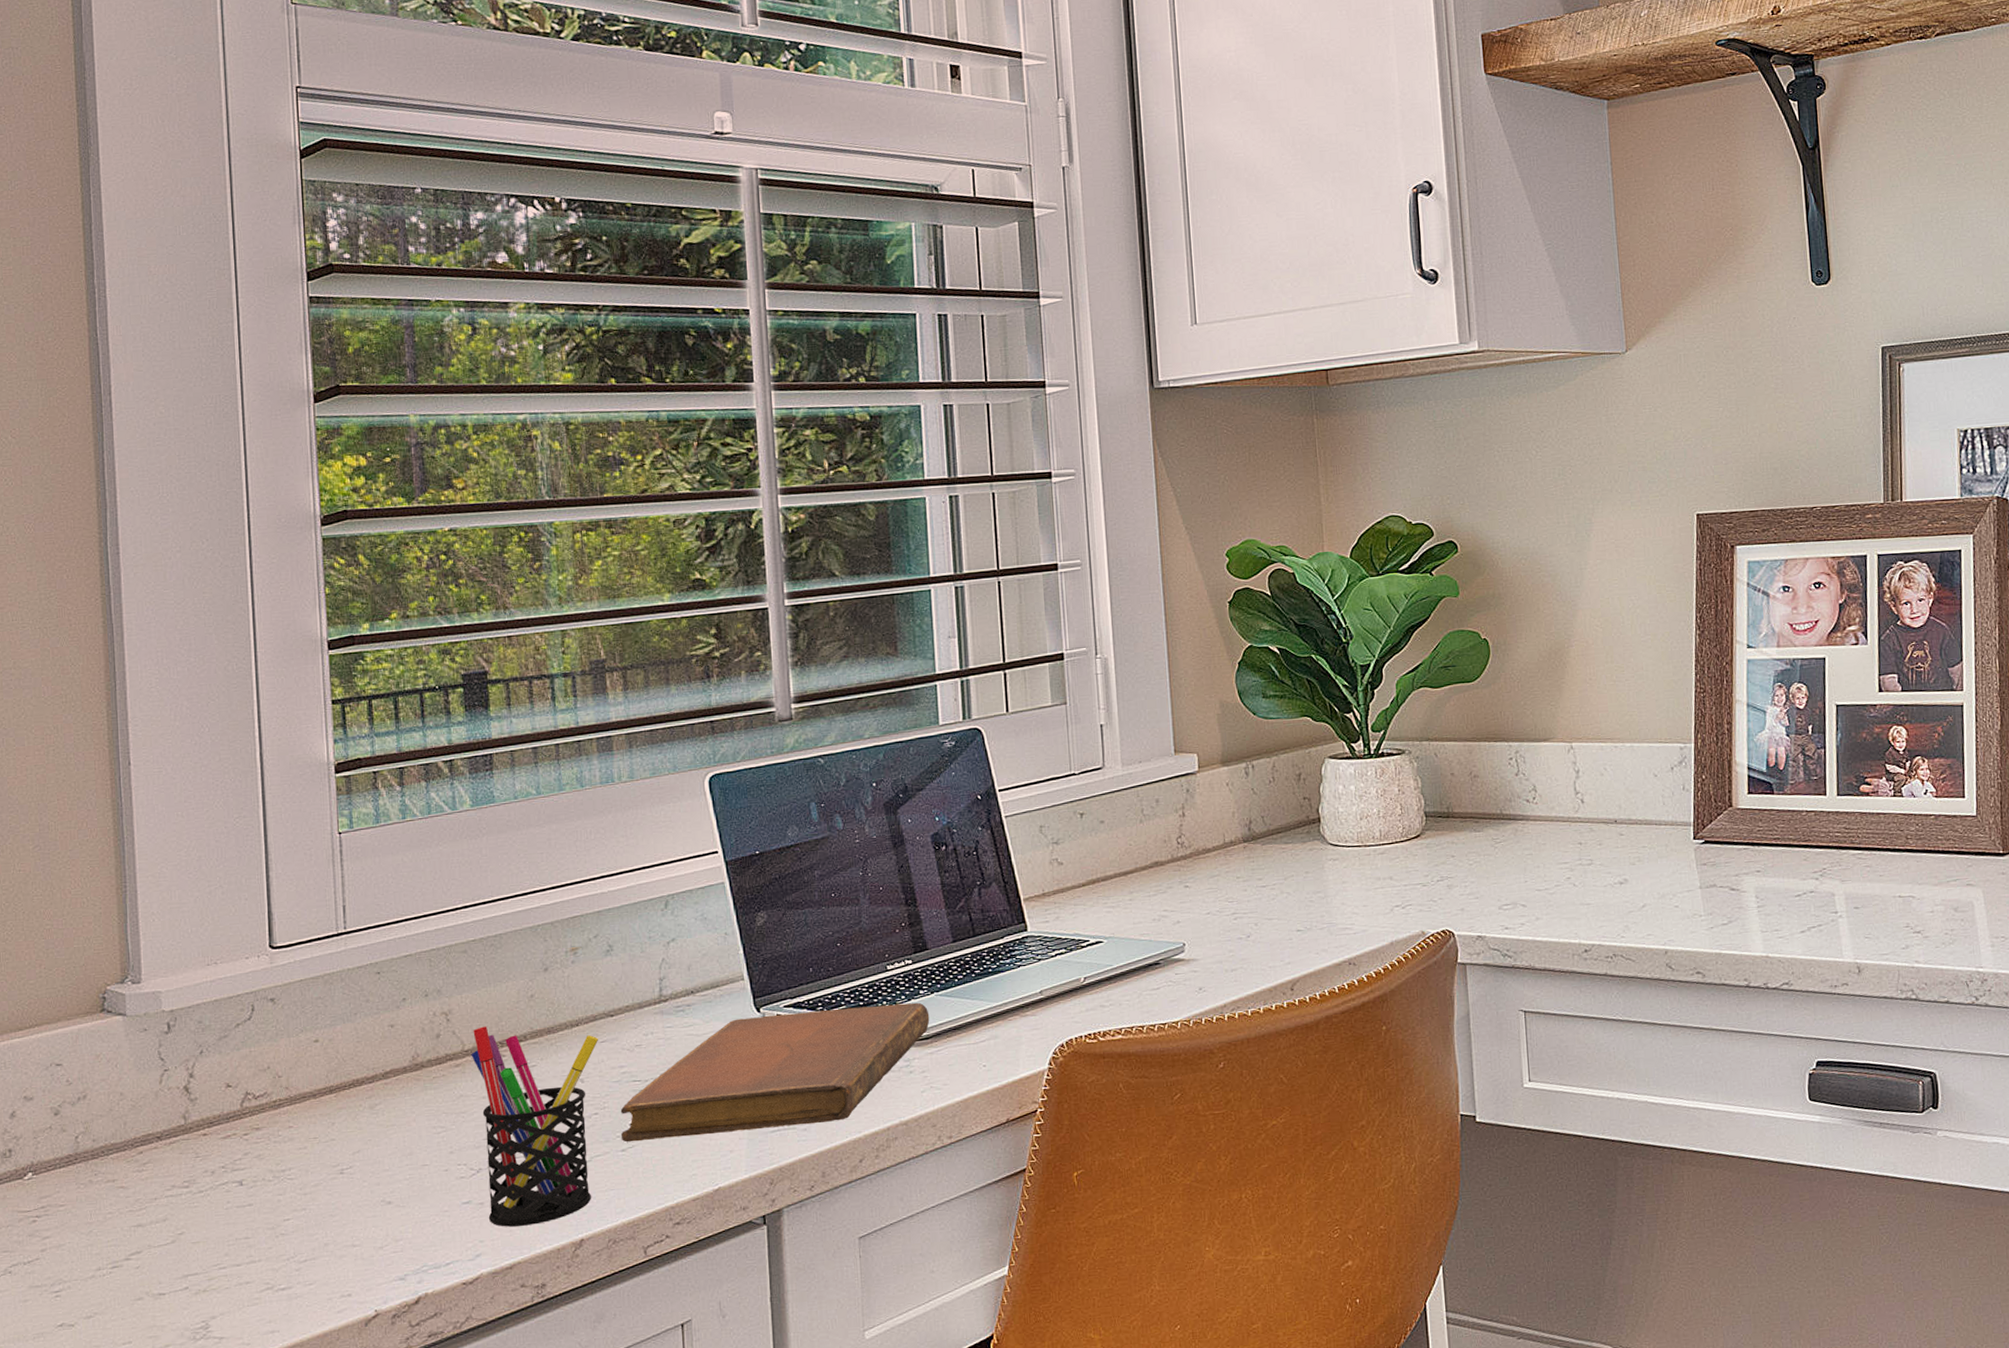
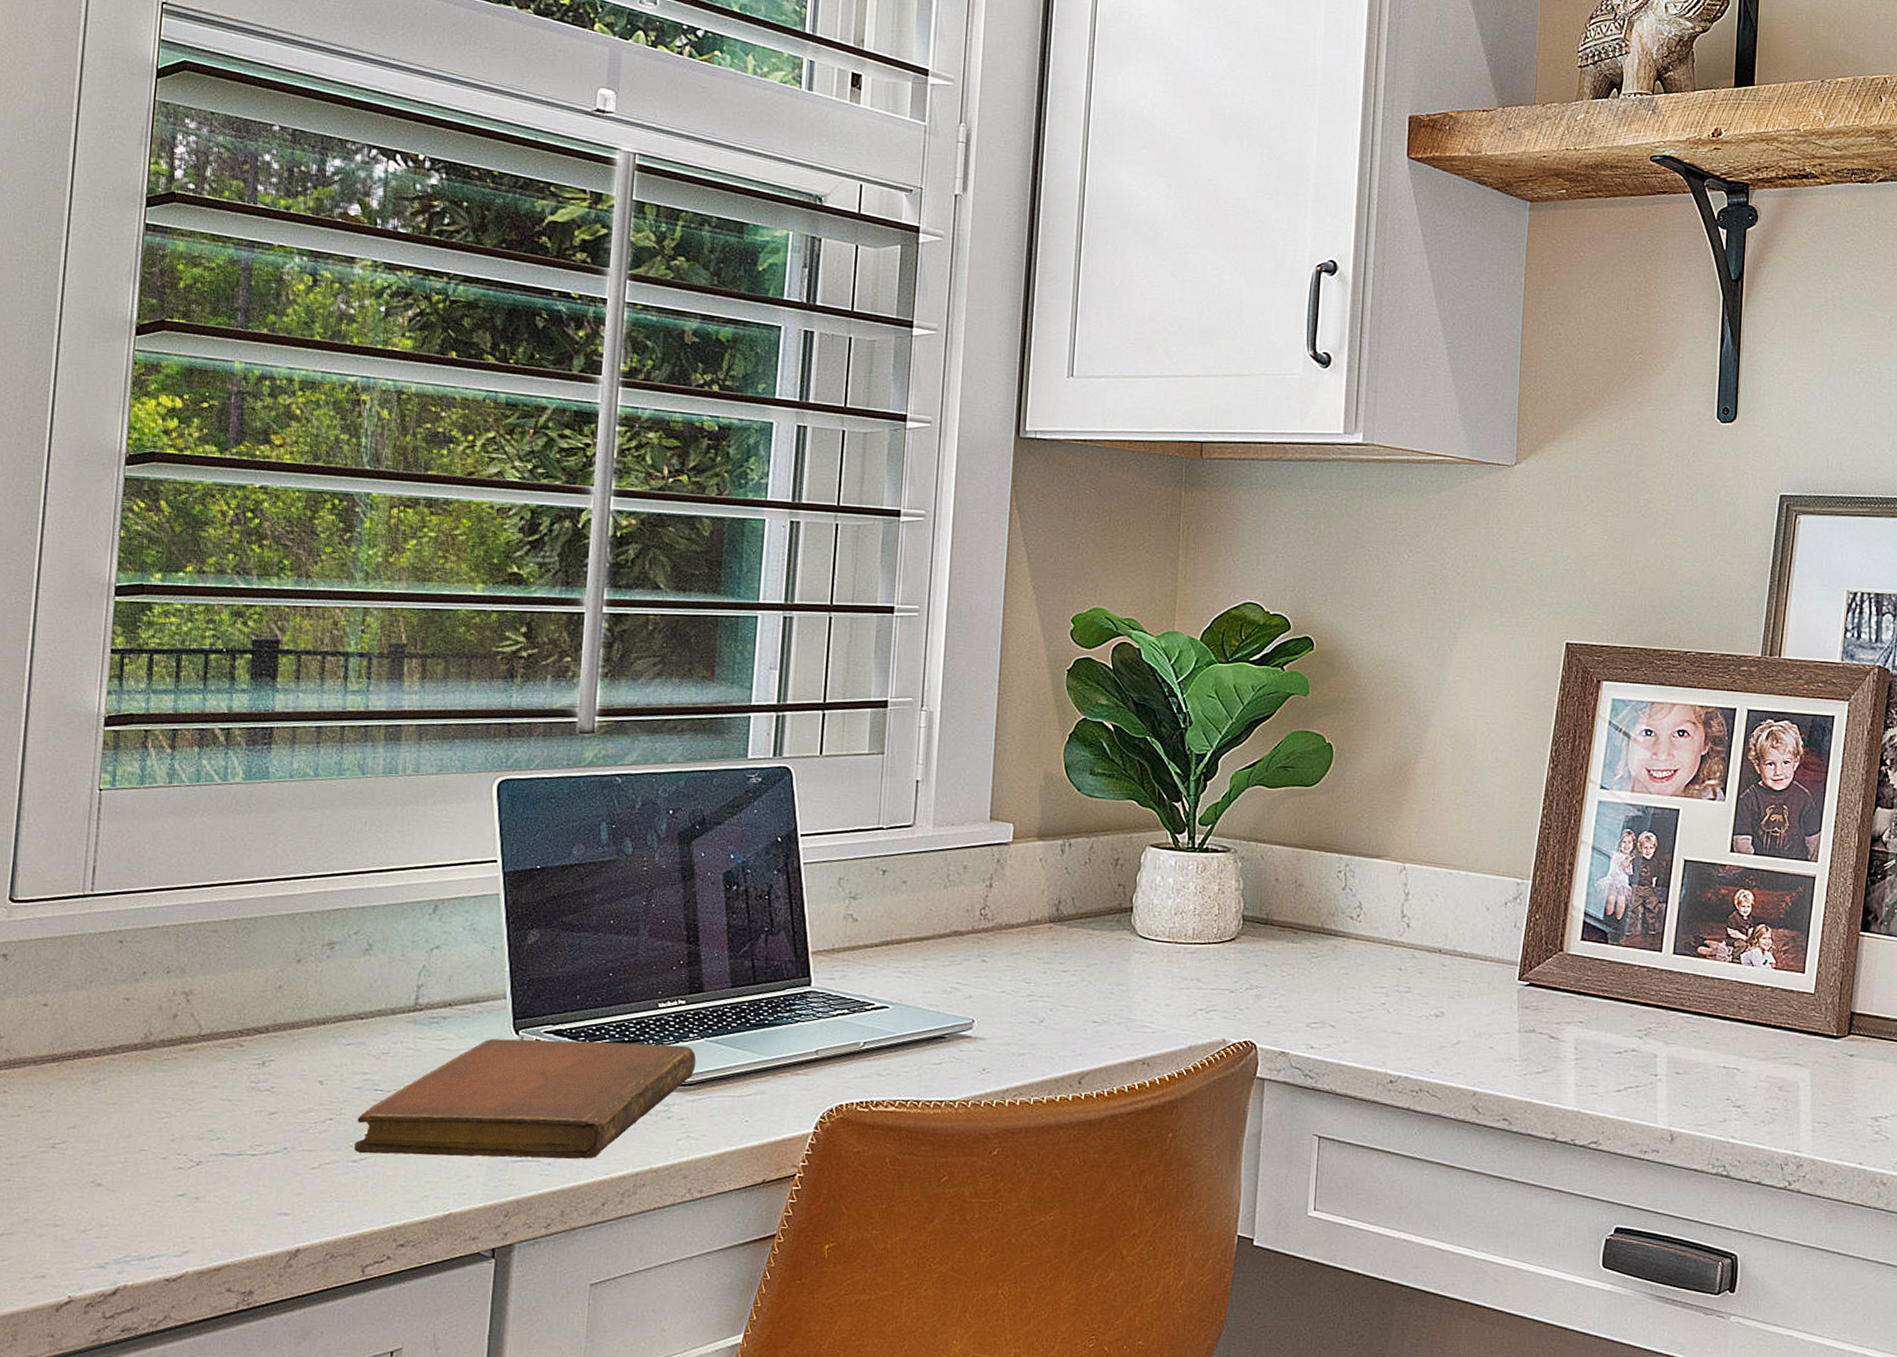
pen holder: present [471,1026,599,1227] -> none [202,1012,345,1228]

